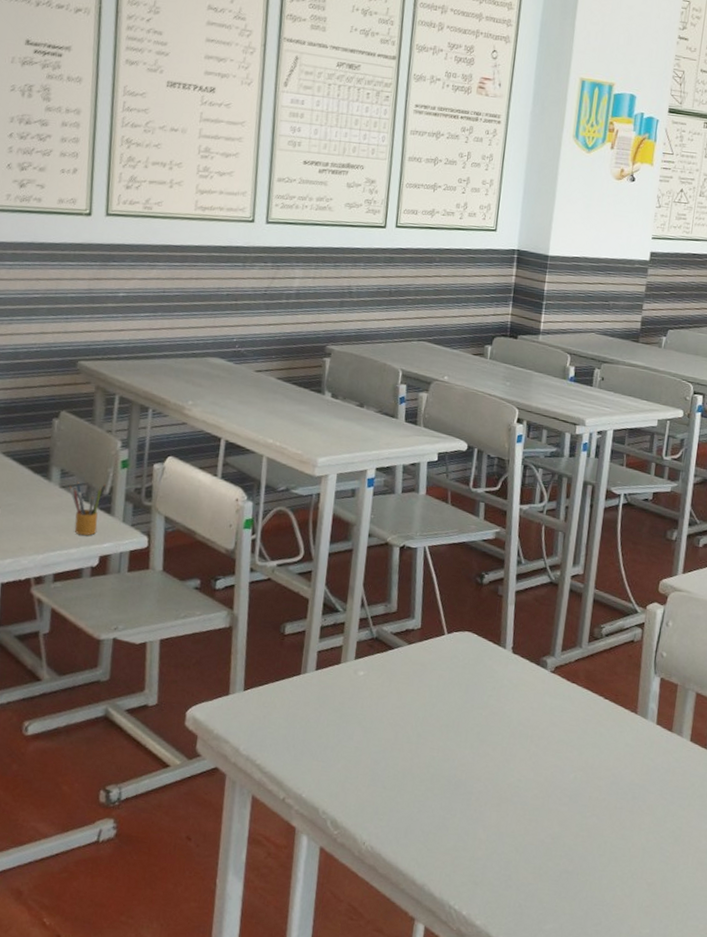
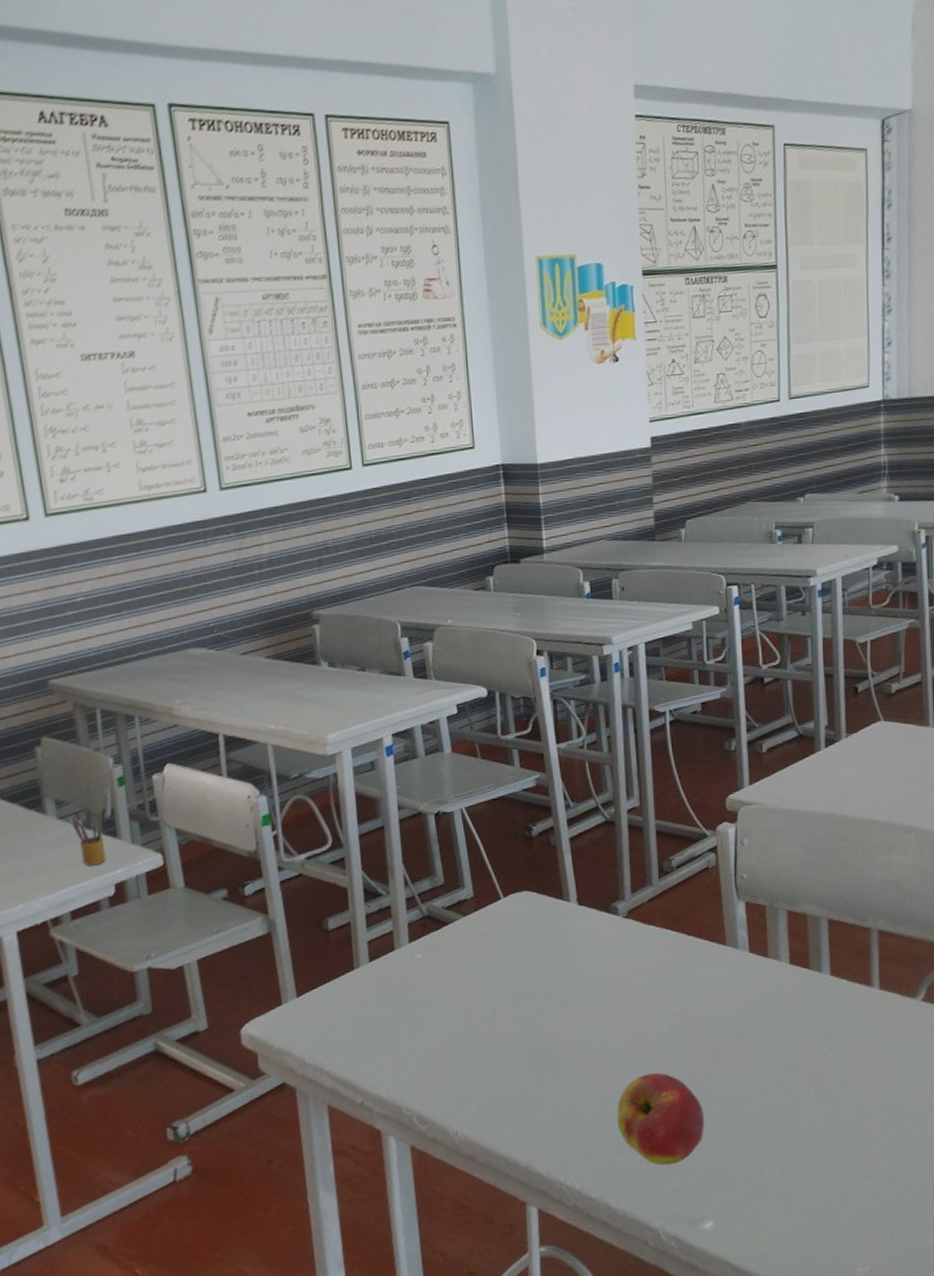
apple: none [511,818,590,907] -> present [617,1073,705,1166]

